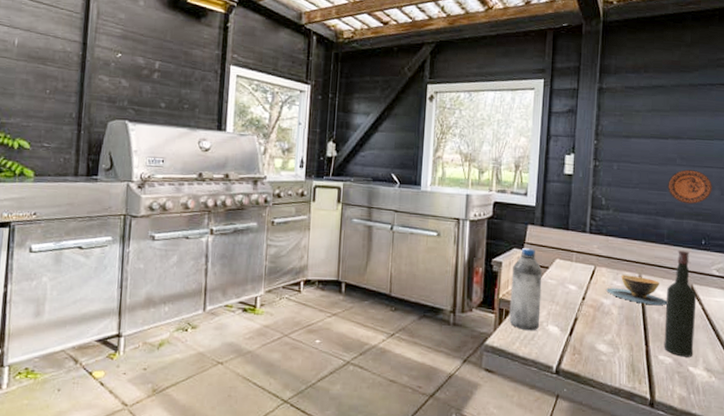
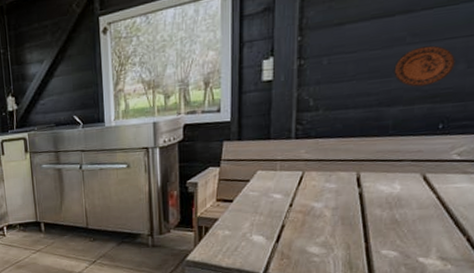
water bottle: present [509,247,543,331] -> none [209,164,243,243]
wooden bowl: present [605,275,668,306] -> none [316,174,393,202]
wine bottle: present [664,250,697,357] -> none [387,139,431,249]

